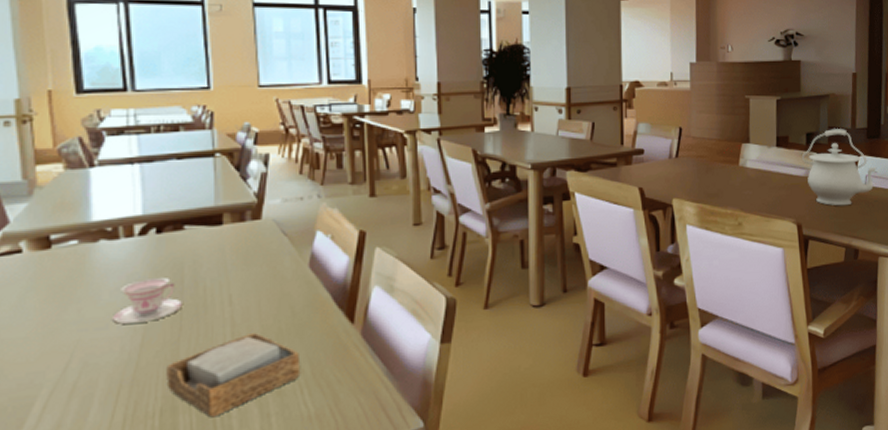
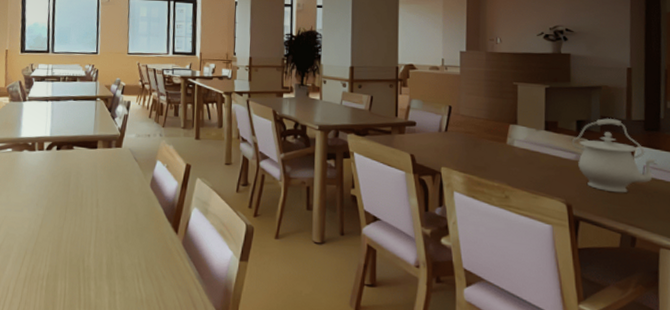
teacup: present [113,277,182,325] -> none [26,180,68,211]
napkin holder: present [166,333,301,418] -> none [53,230,139,287]

